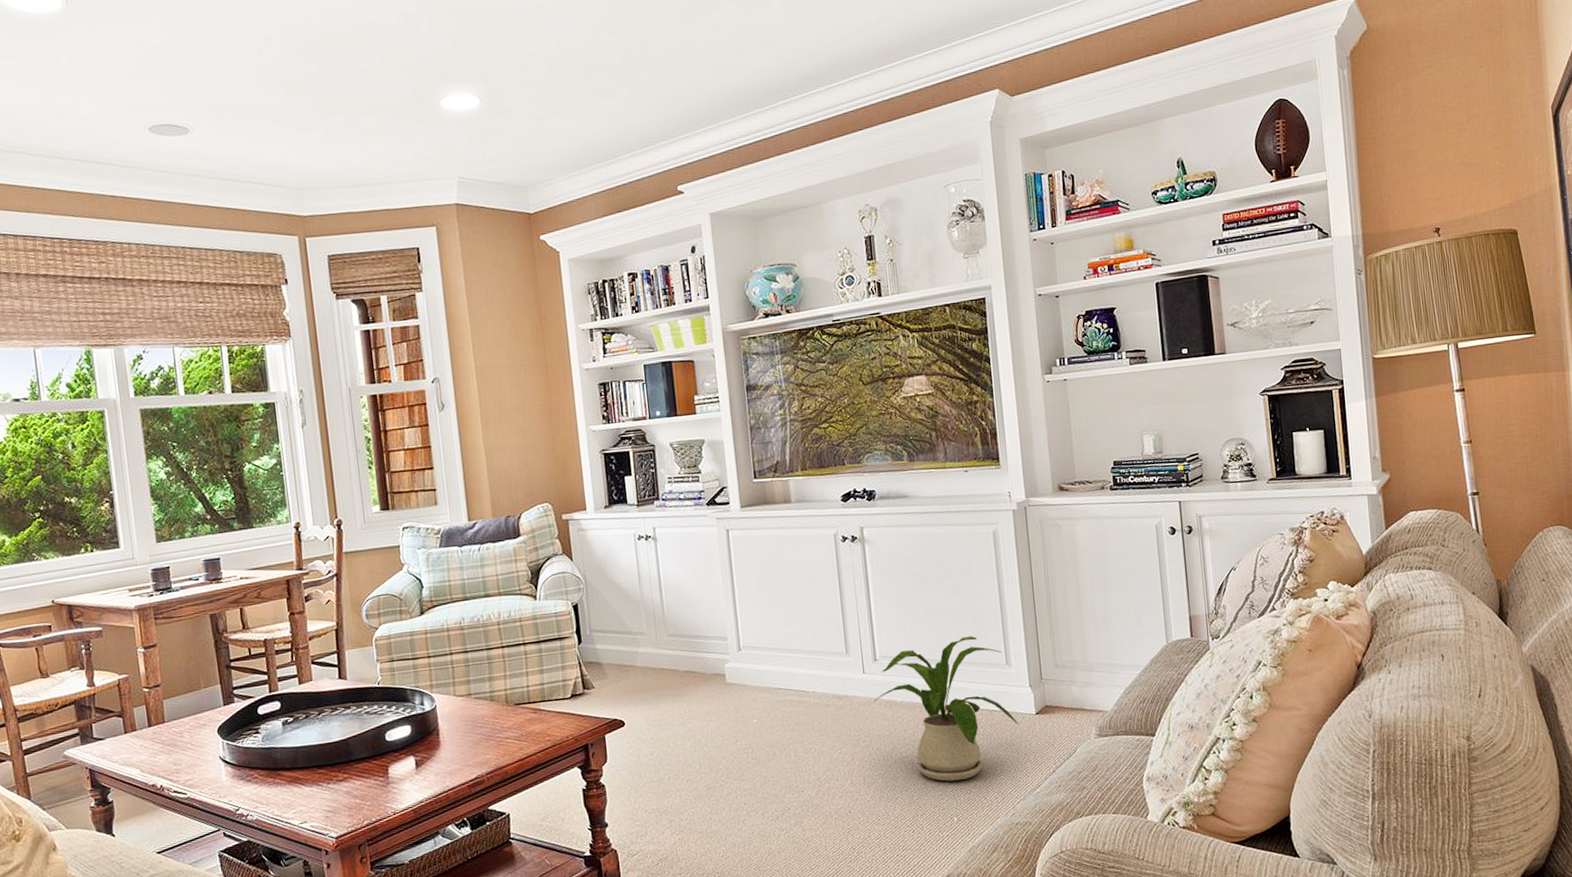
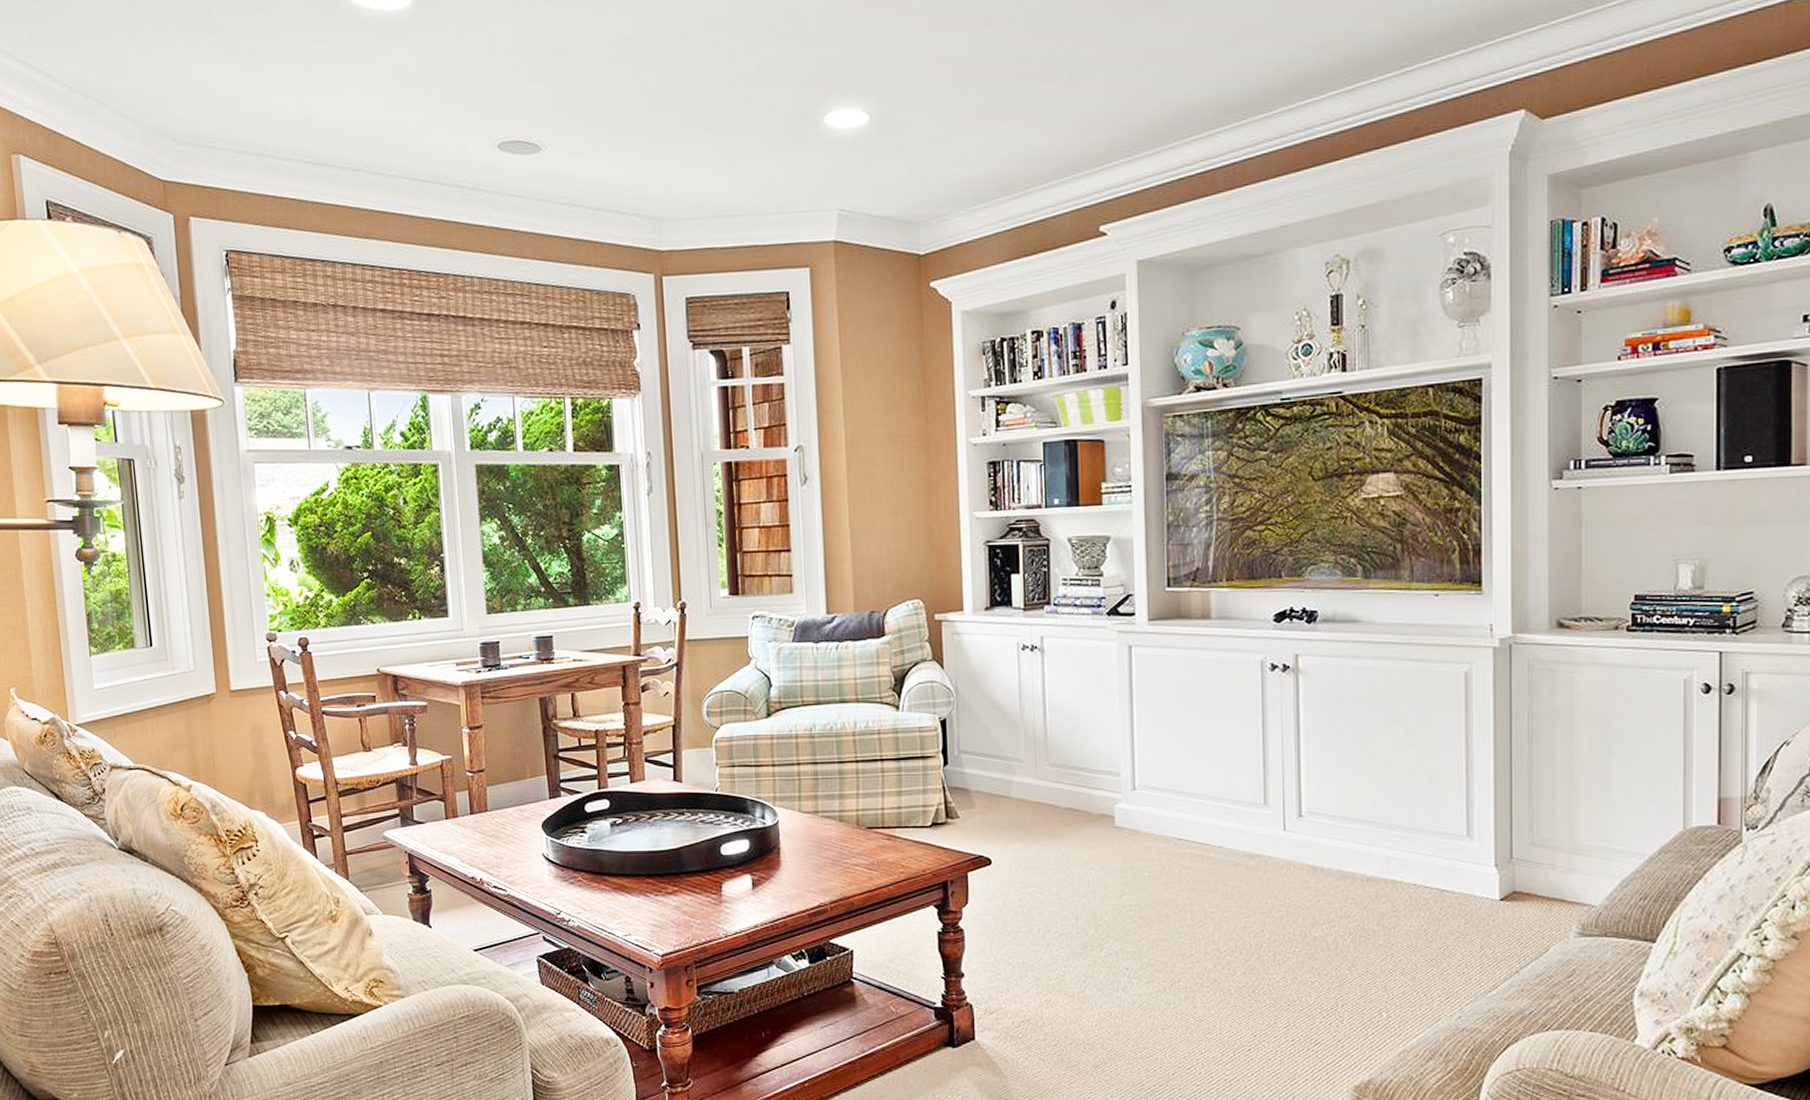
house plant: present [873,636,1018,782] -> none [1294,797,1476,969]

